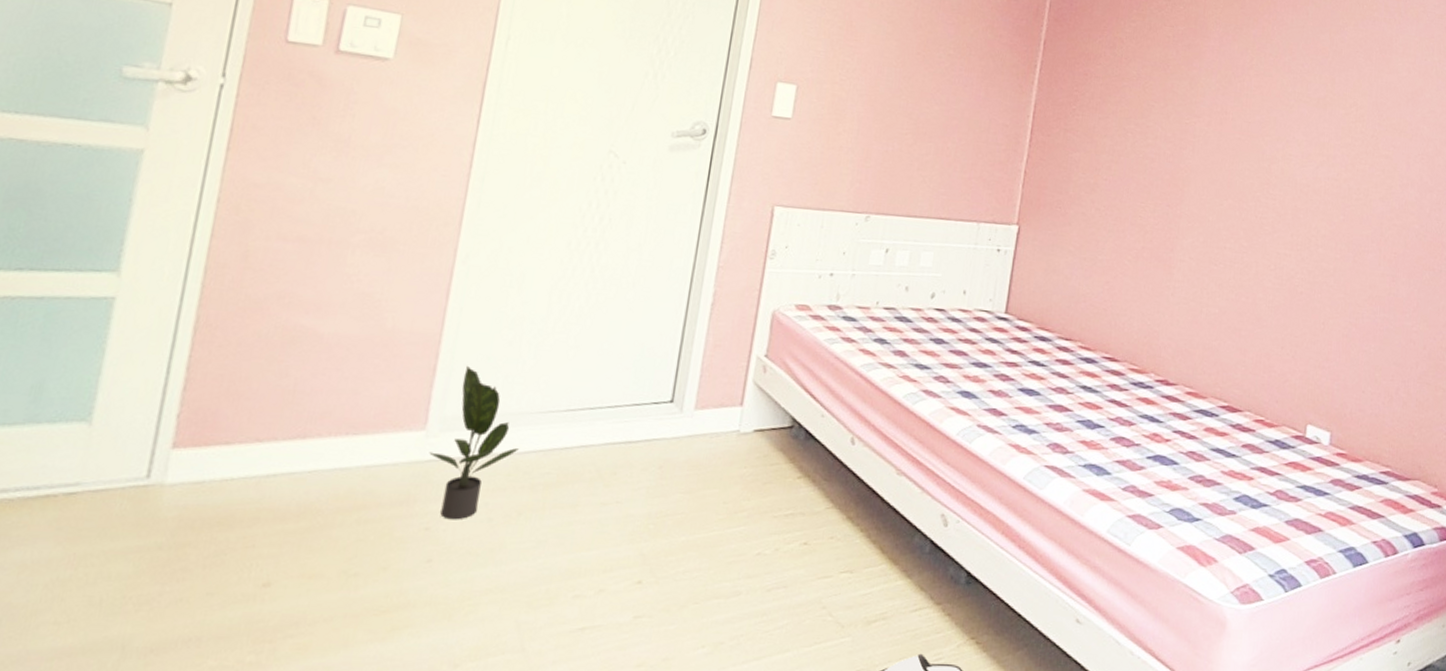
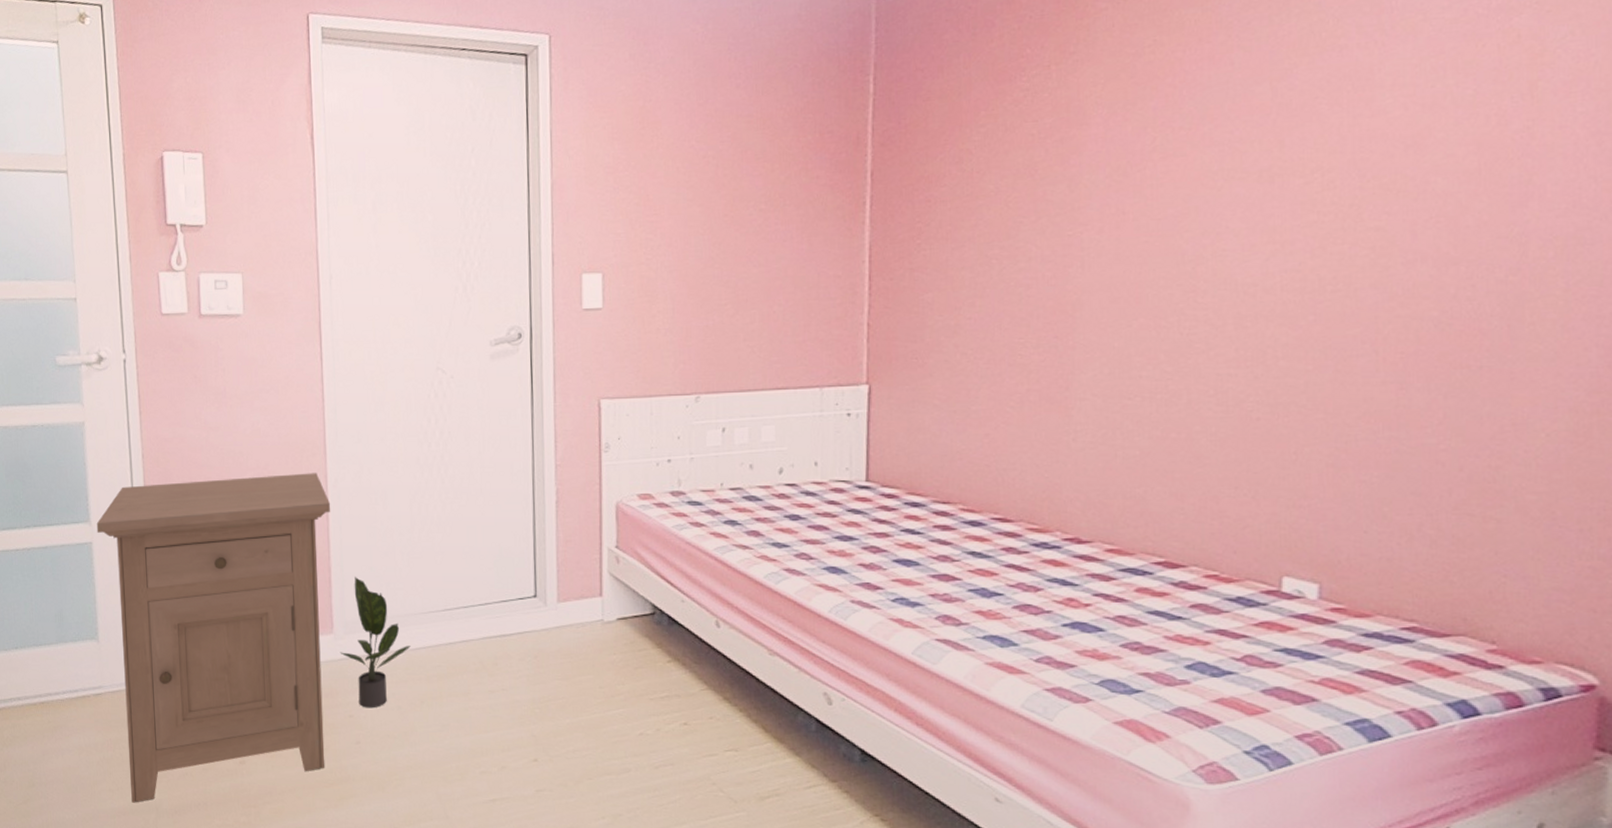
nightstand: none [86,233,455,640] -> present [96,473,331,803]

